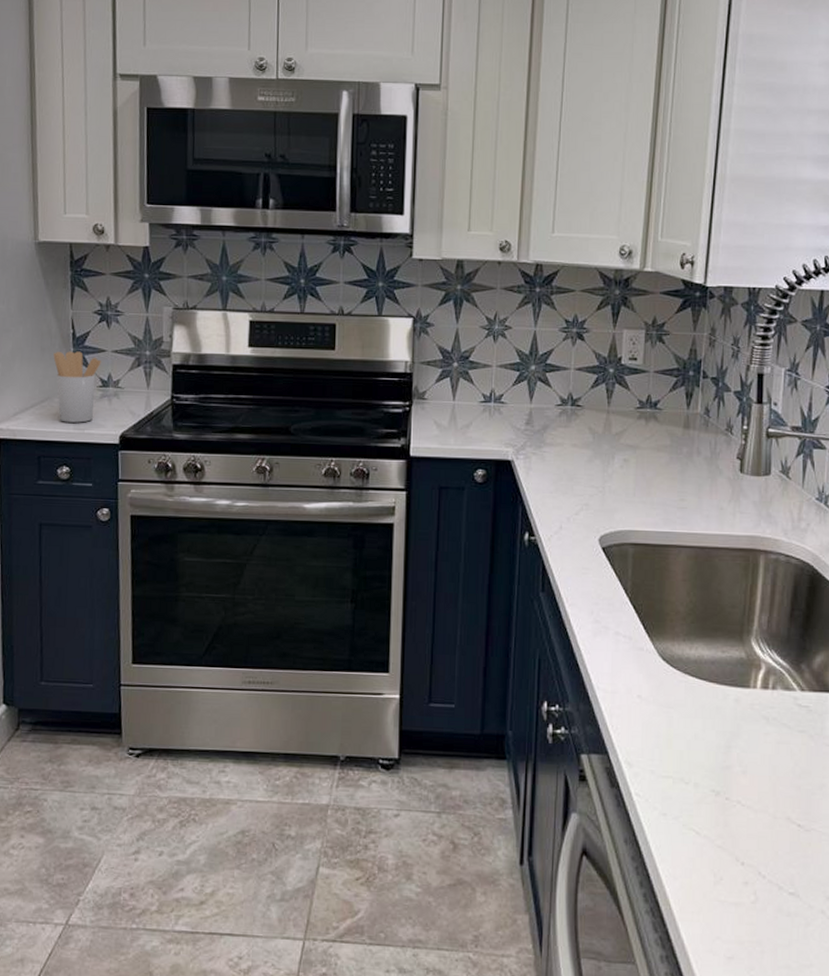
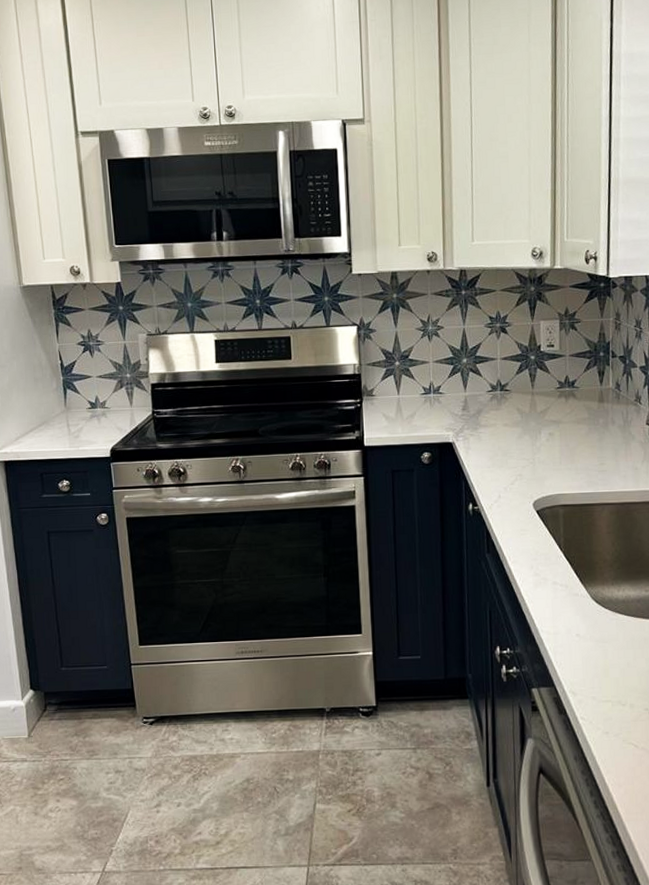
utensil holder: present [53,351,101,423] -> none [45,379,88,442]

